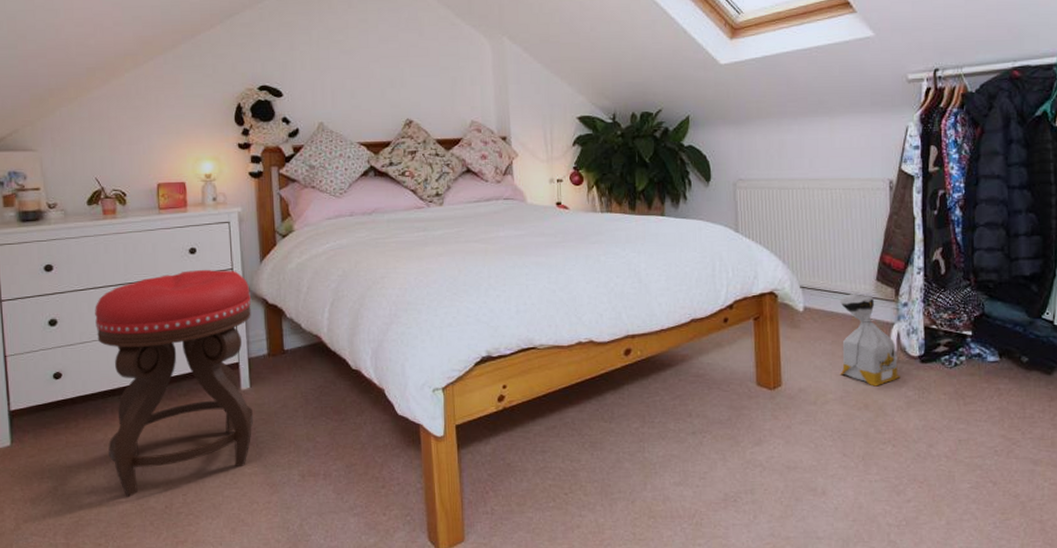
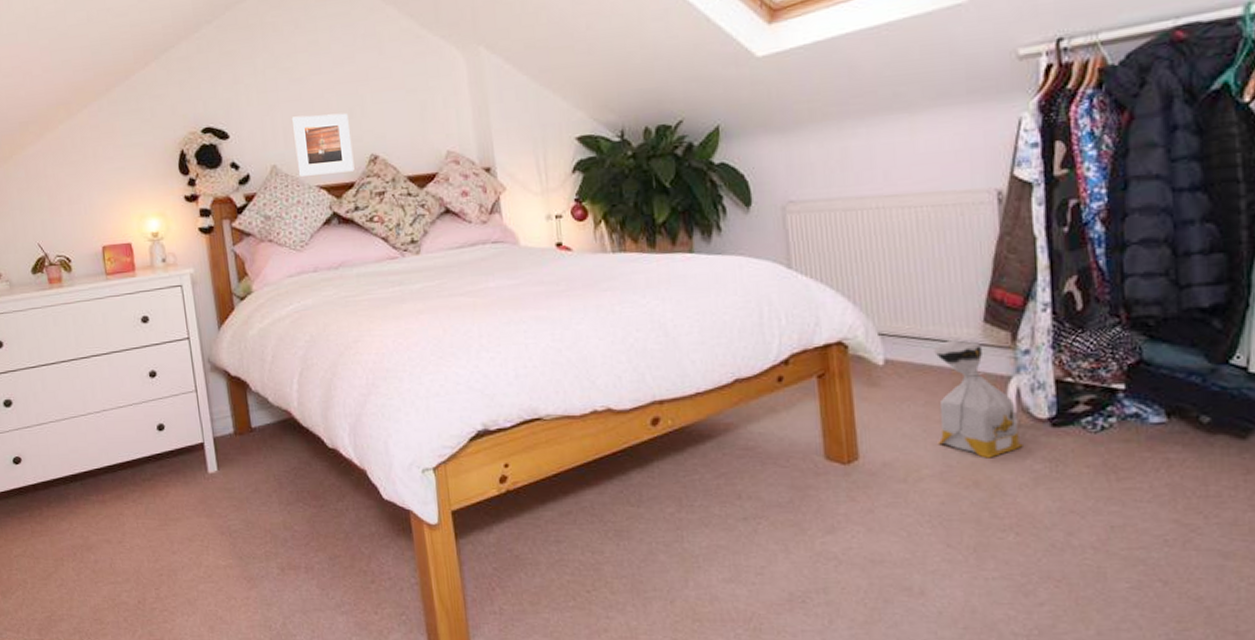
stool: present [95,269,254,497] -> none [48,339,225,591]
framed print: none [339,82,392,134] -> present [291,113,355,177]

